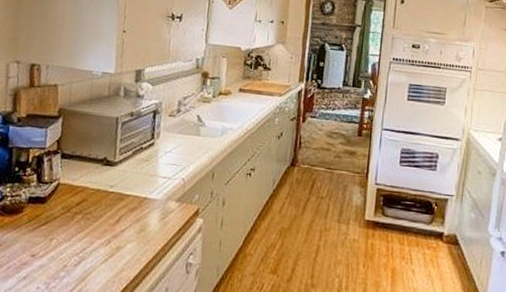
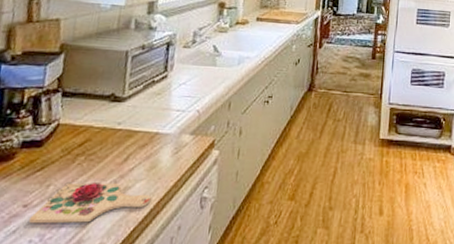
cutting board: none [37,236,141,277] -> present [29,181,151,224]

